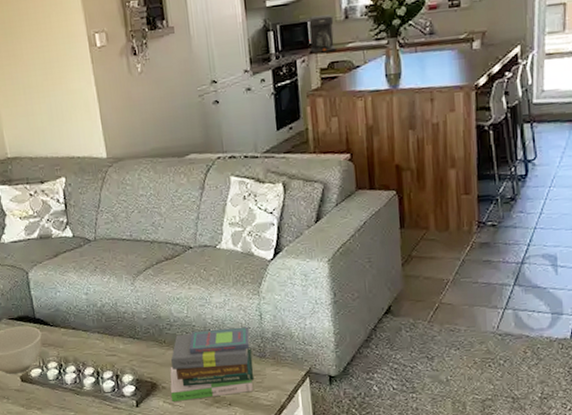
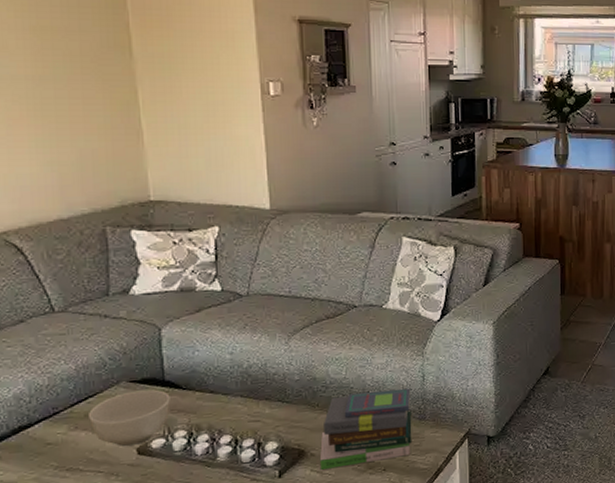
coffee maker: present [308,14,336,54] -> none [488,94,512,128]

